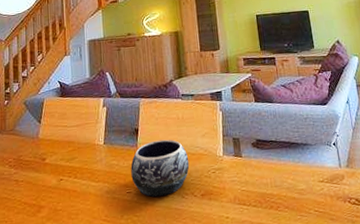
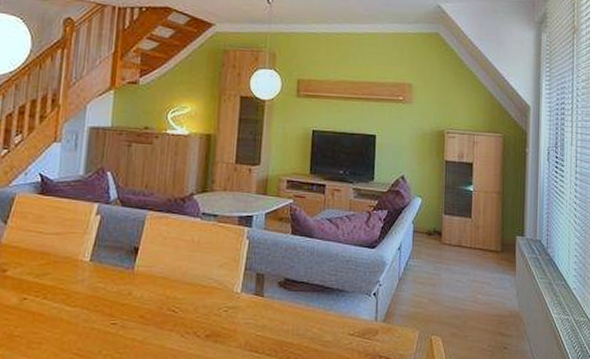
decorative bowl: present [130,139,190,198] -> none [120,264,198,333]

